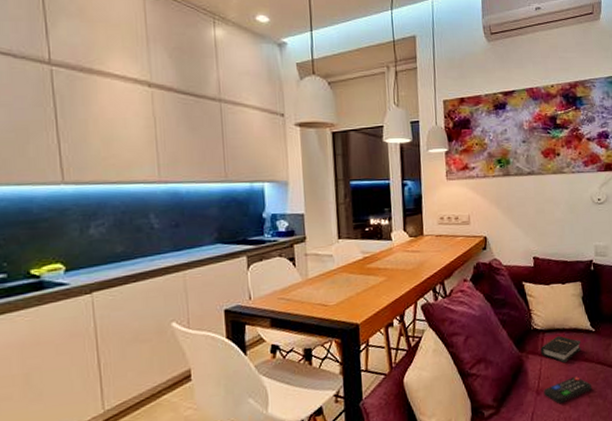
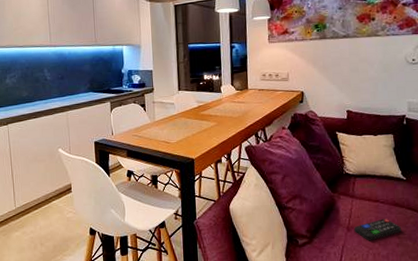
hardback book: present [540,336,581,363] -> none [352,181,392,206]

